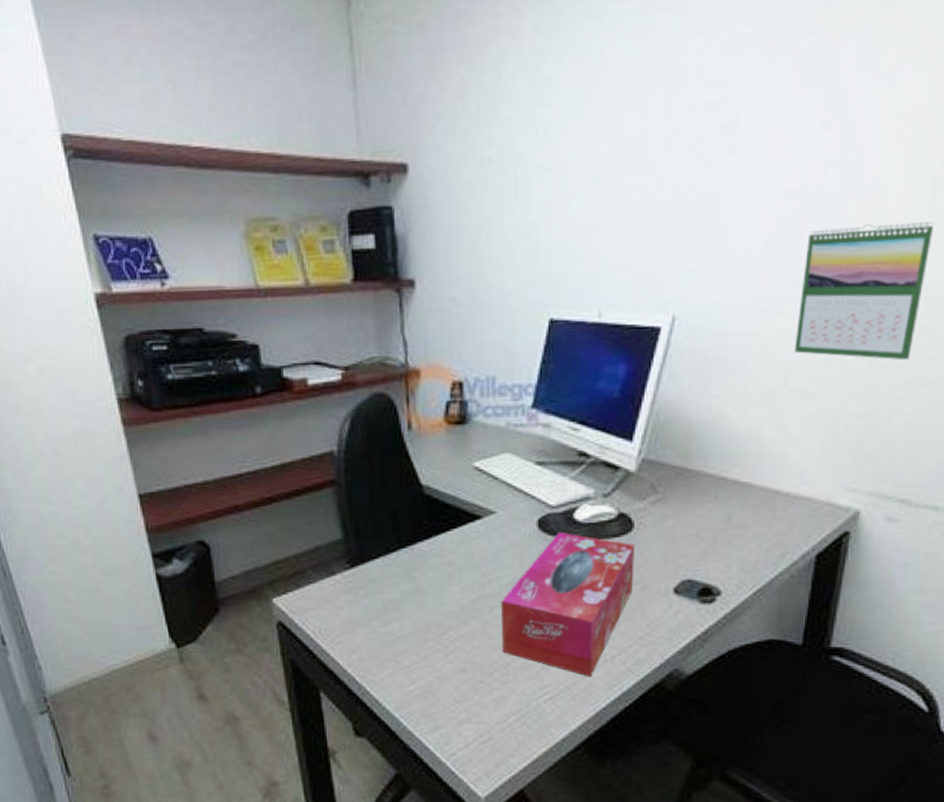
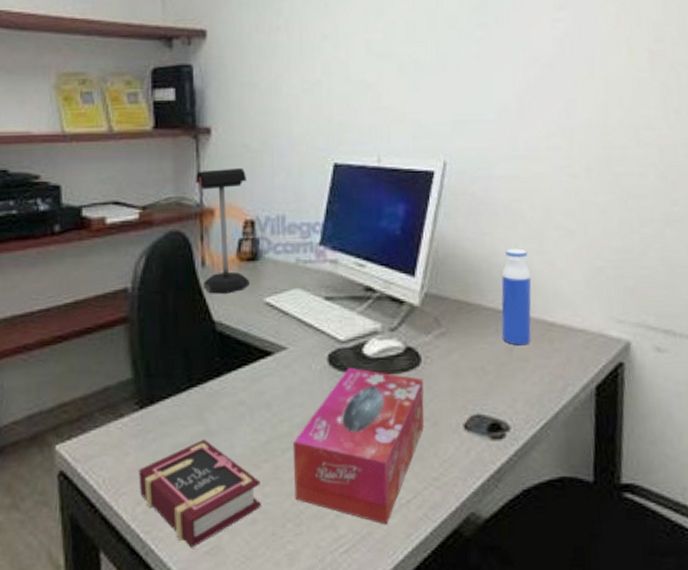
book: none [352,596,469,691] -> present [139,438,261,548]
desk lamp: none [400,324,458,458] -> present [196,167,249,294]
water bottle: none [721,412,759,513] -> present [501,248,532,346]
calendar: present [794,221,935,361] -> none [553,84,657,202]

